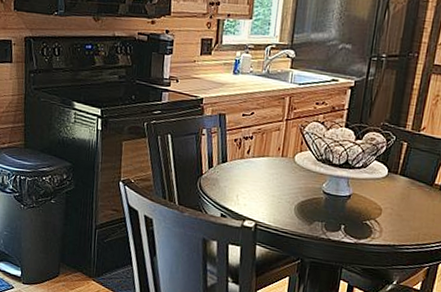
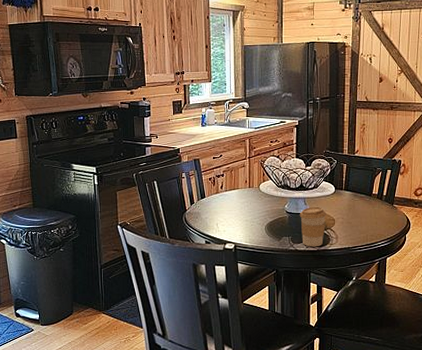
coffee cup: none [338,189,373,239] -> present [299,206,327,247]

